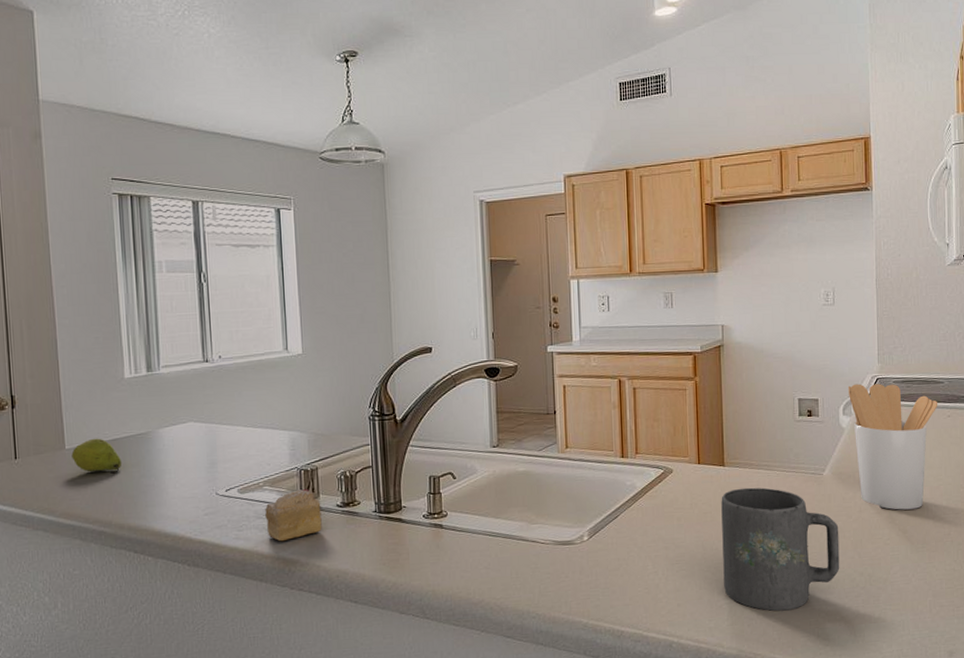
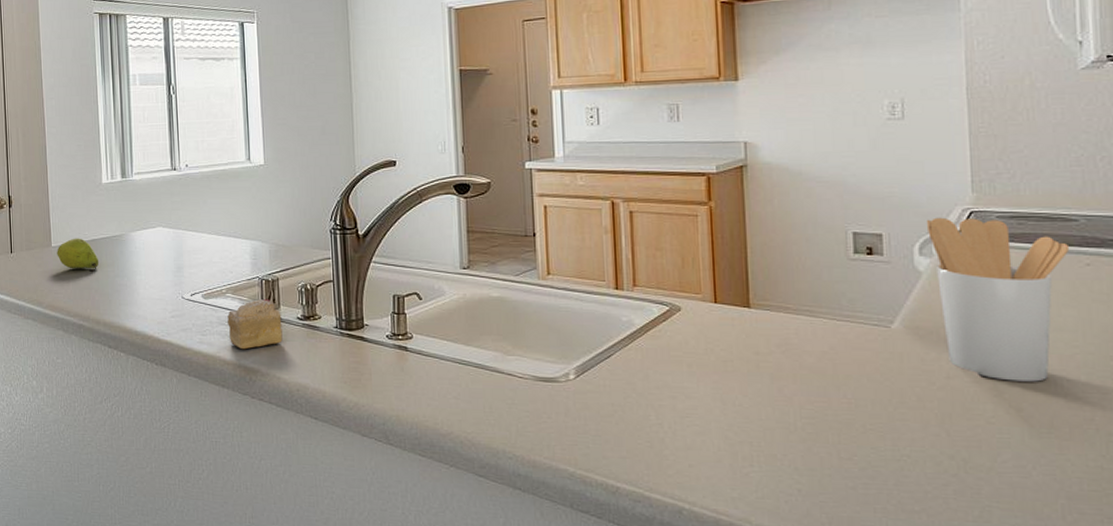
mug: present [721,487,840,612] -> none [746,335,919,491]

